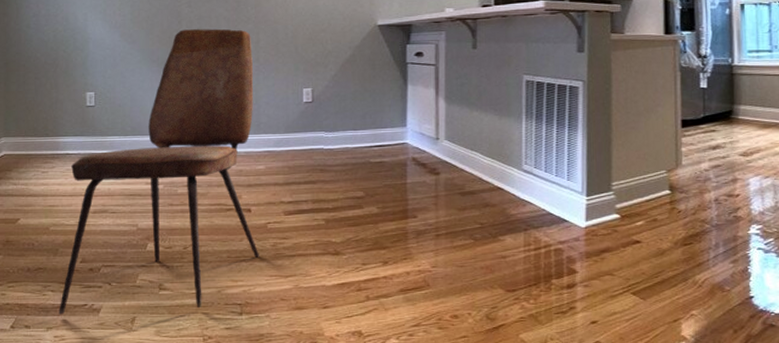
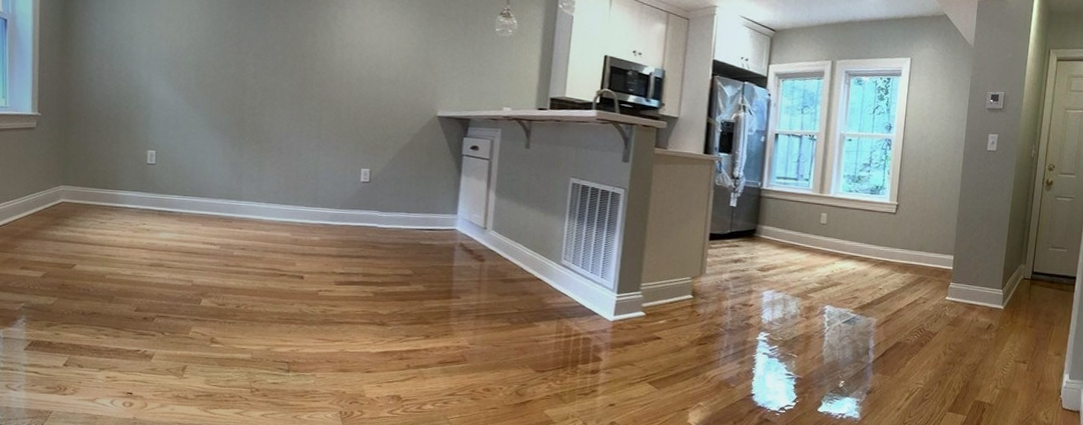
dining chair: present [59,28,260,315] -> none [111,99,315,363]

